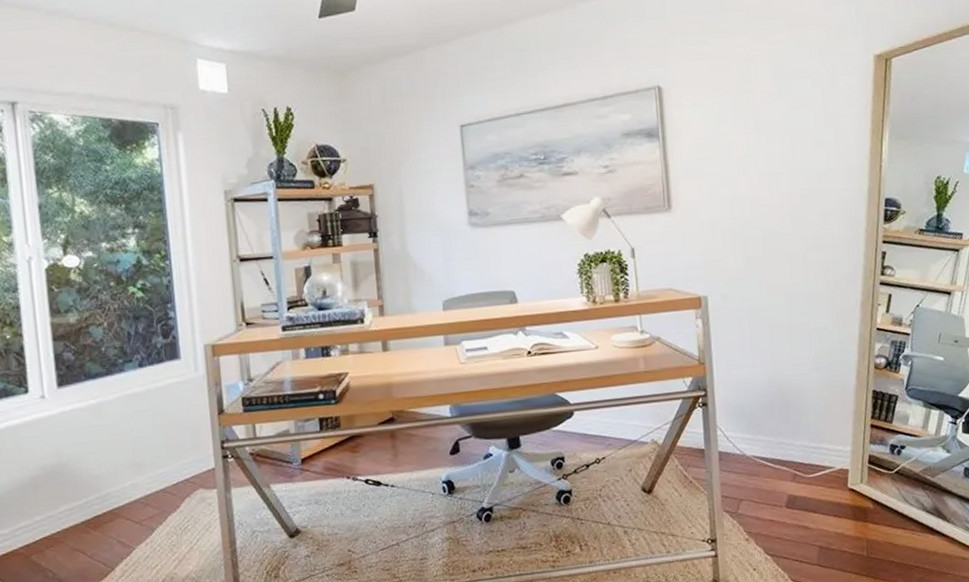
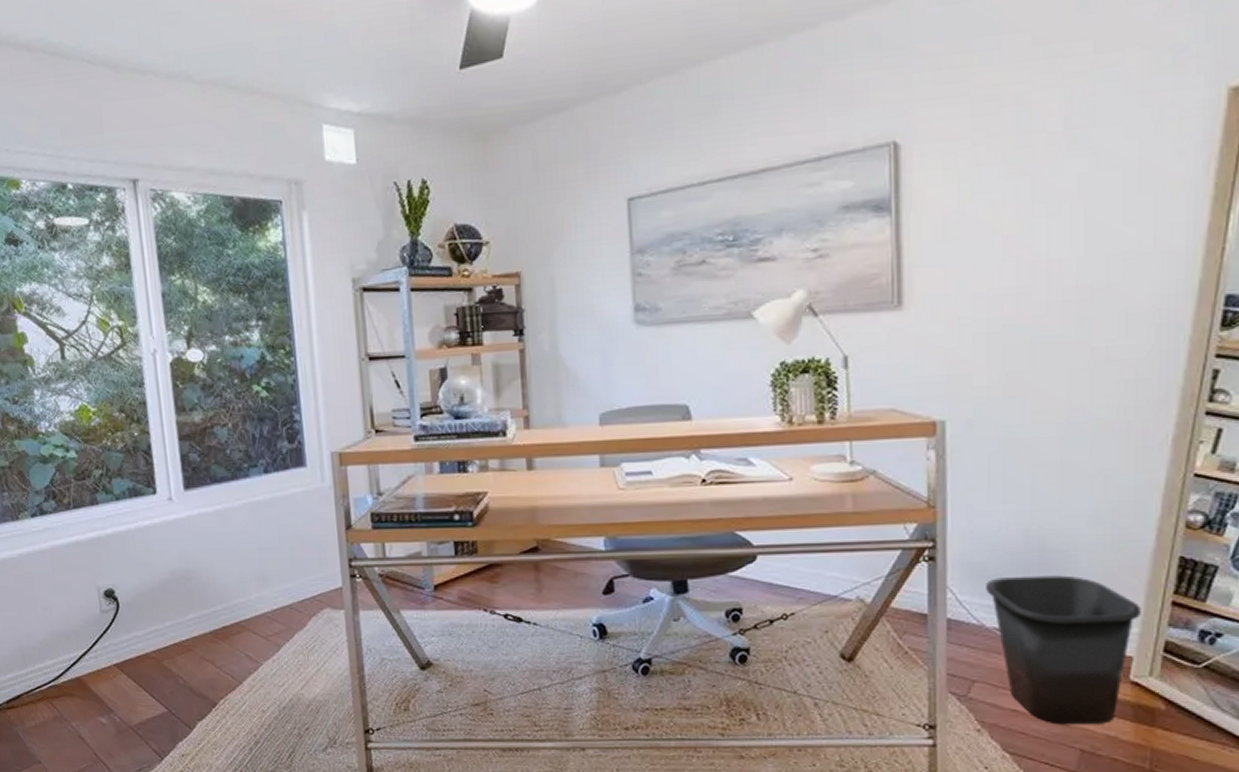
waste bin: none [744,410,851,528] -> present [986,575,1141,725]

